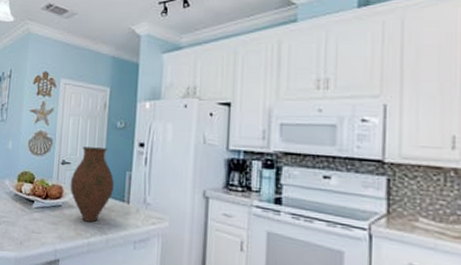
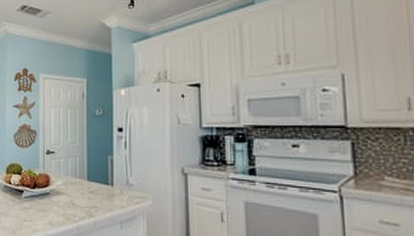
vase: present [70,146,114,223] -> none [56,135,97,207]

